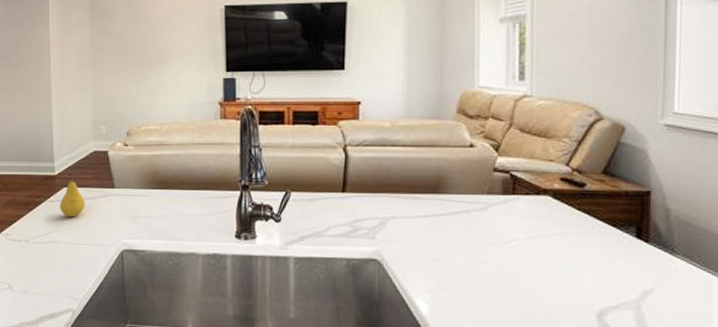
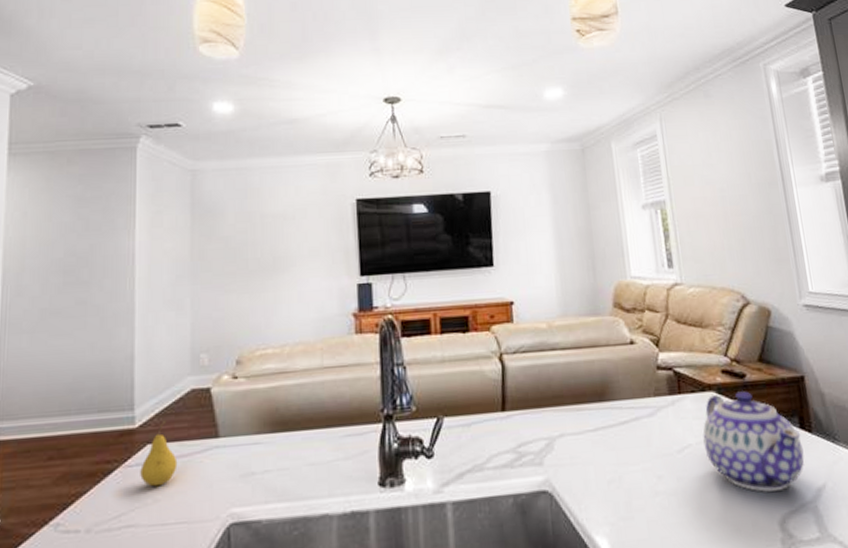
teapot: none [531,198,636,288] -> present [702,391,805,492]

